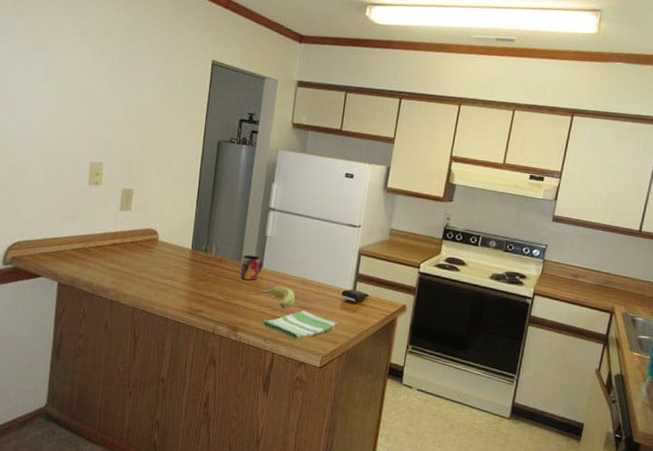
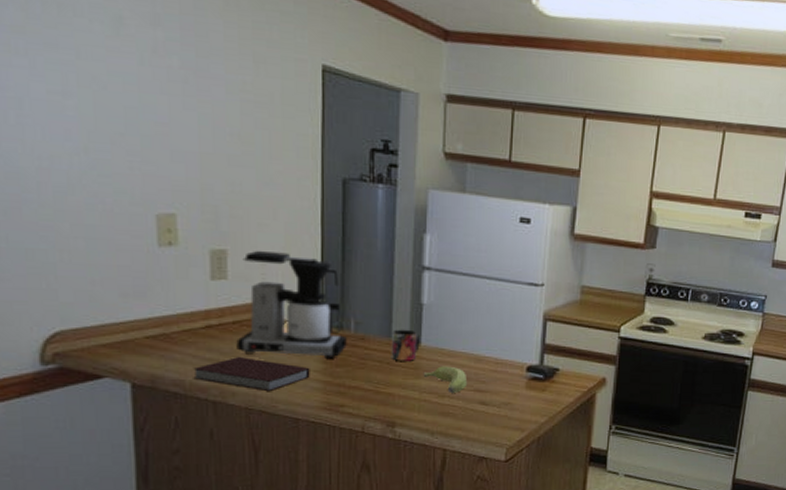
notebook: none [99,268,181,296] -> present [193,357,310,392]
coffee maker: none [131,190,209,274] -> present [236,250,347,359]
dish towel: present [263,310,338,340] -> none [427,394,524,430]

